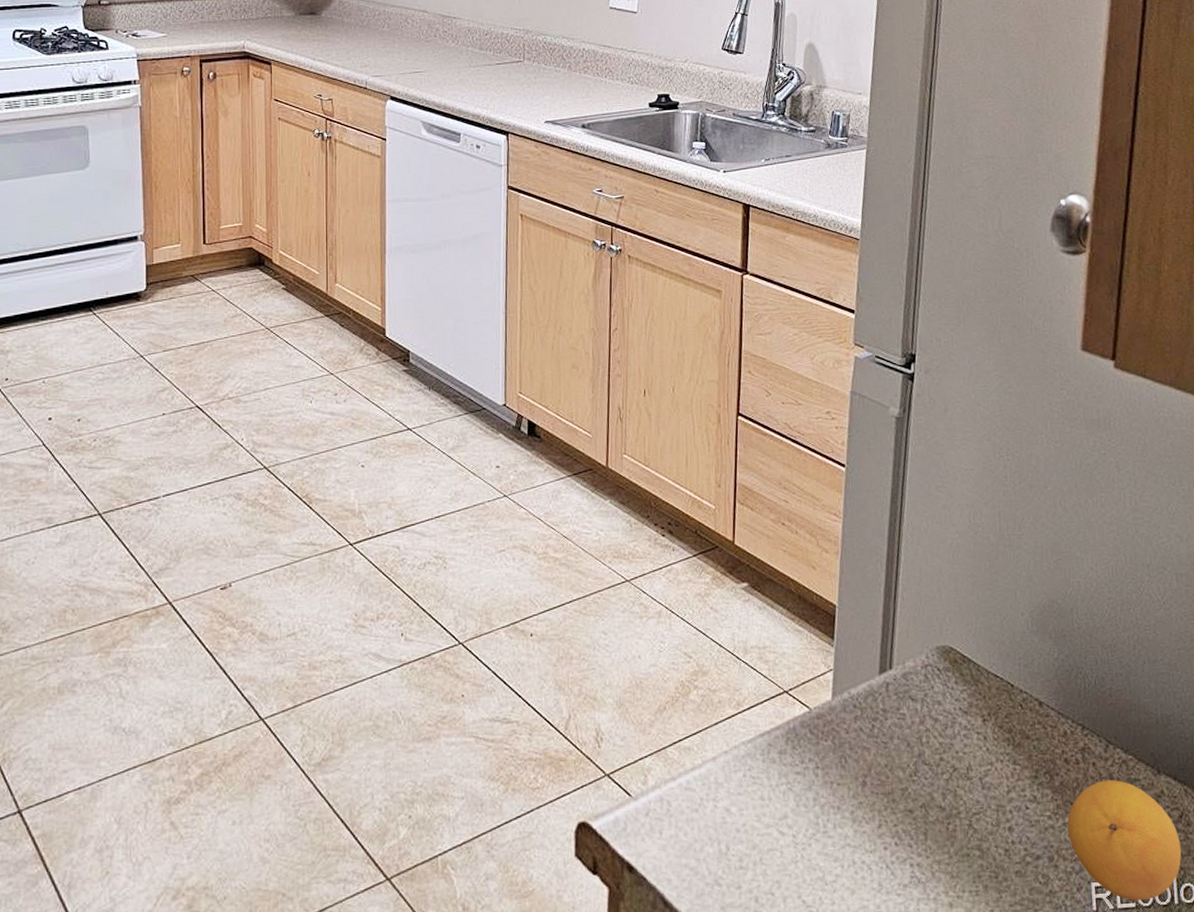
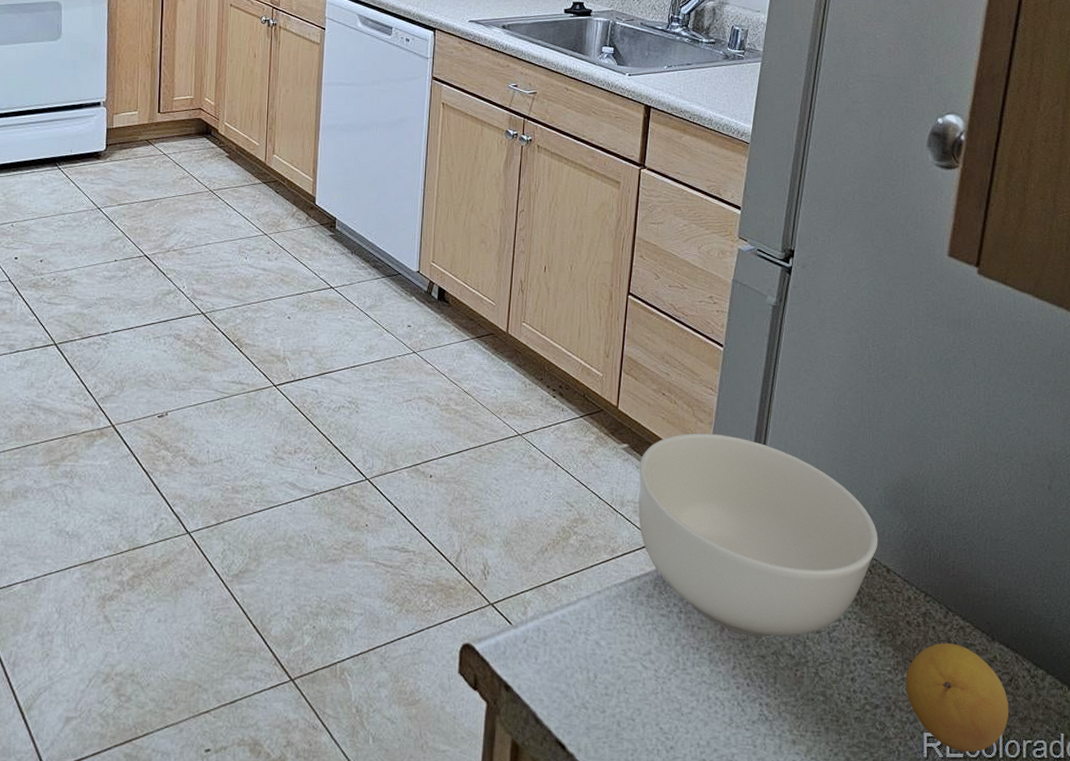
bowl: none [762,564,1028,790] -> present [639,433,878,637]

